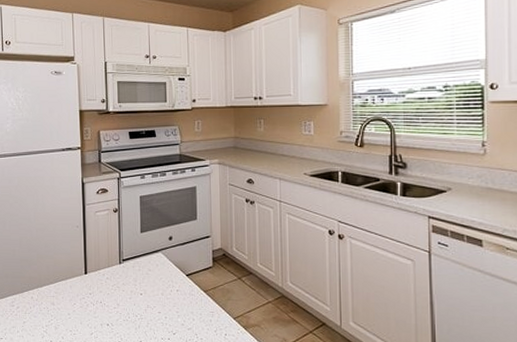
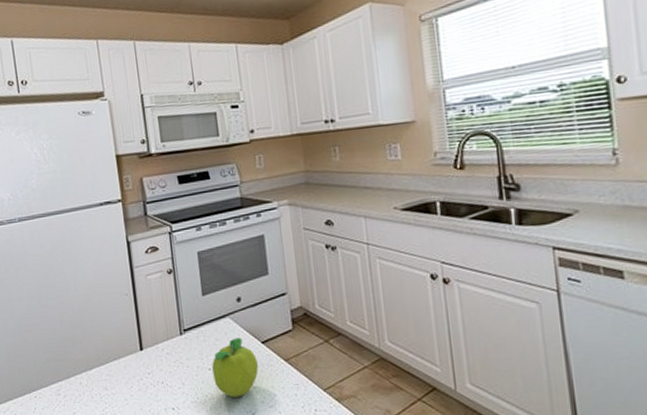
fruit: none [143,270,181,319] -> present [212,337,258,397]

